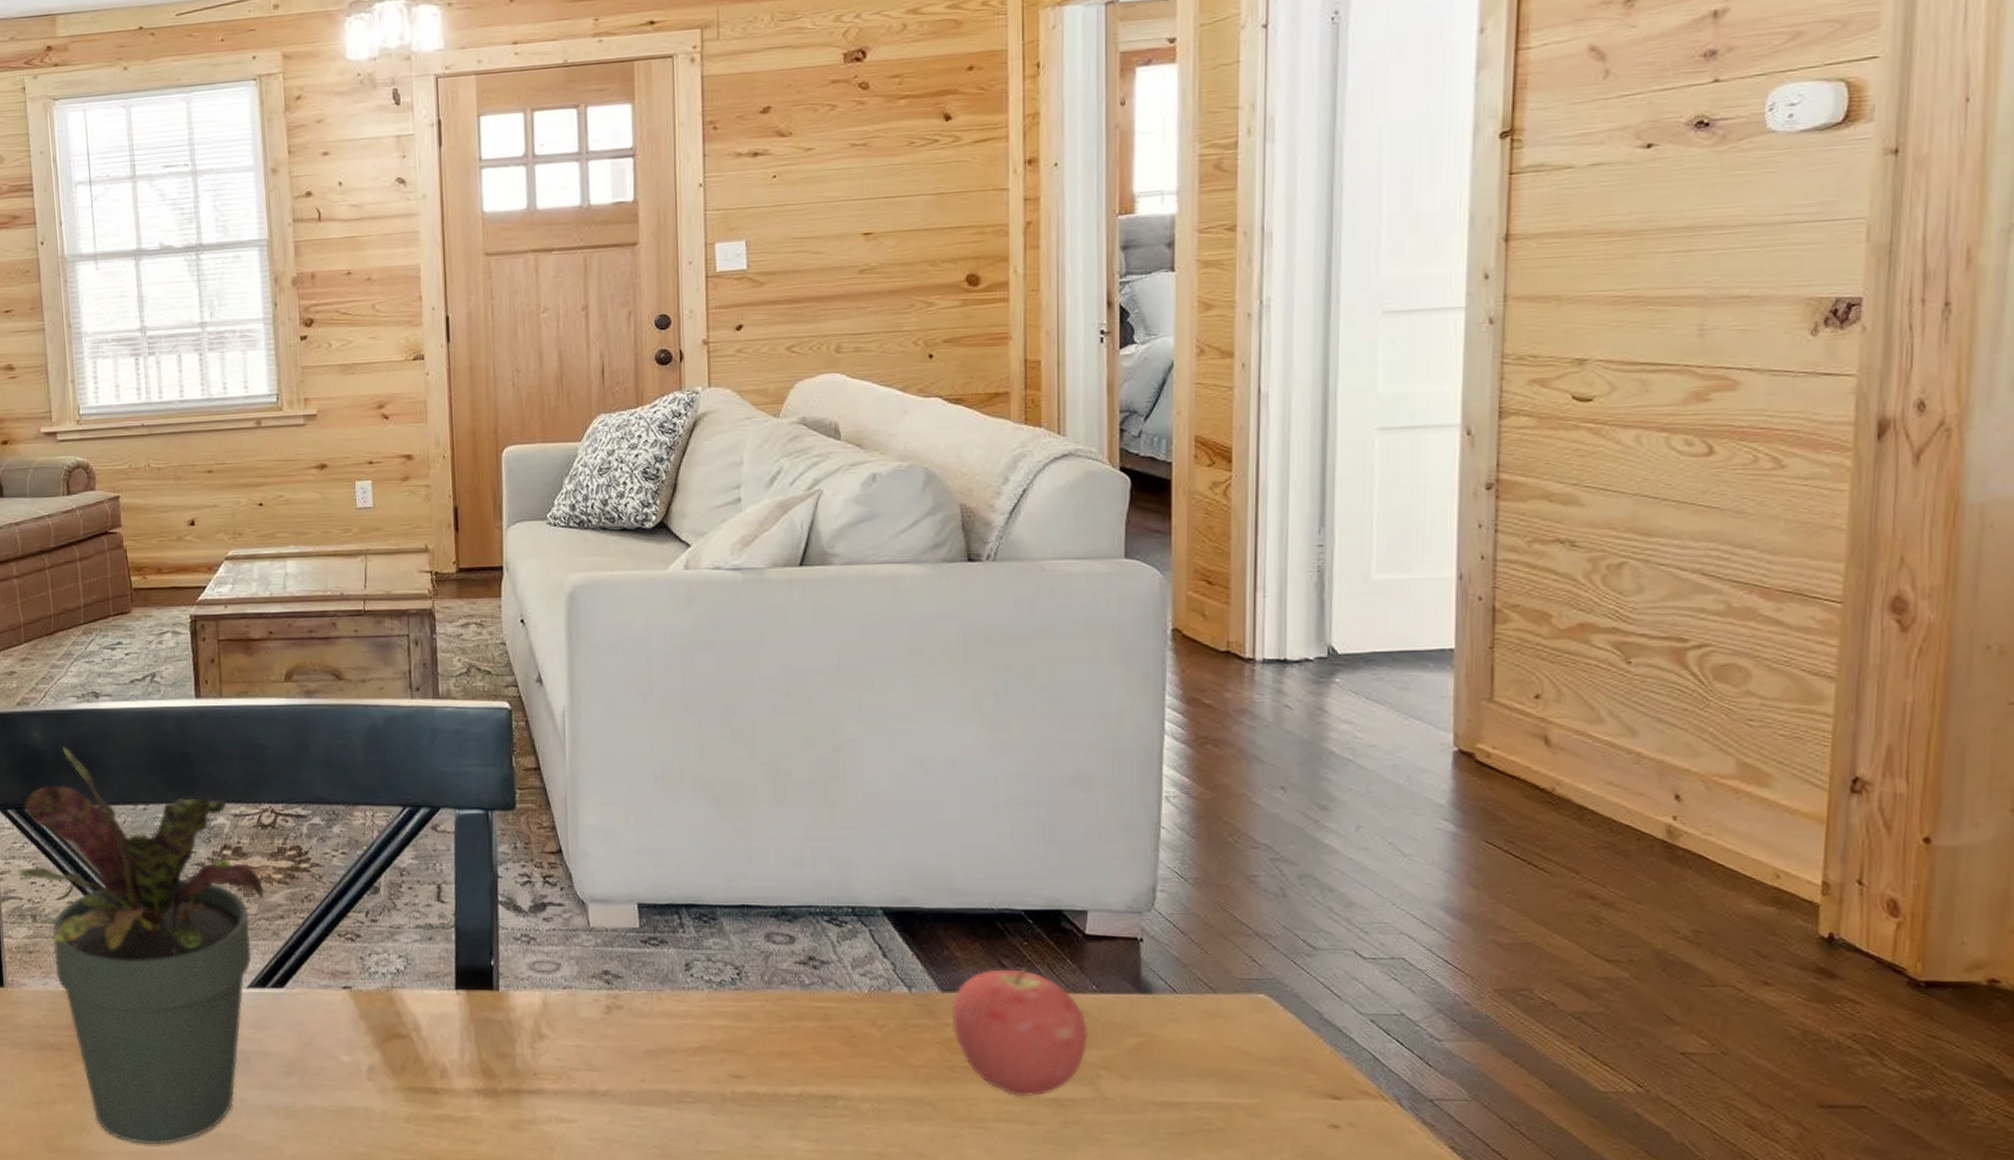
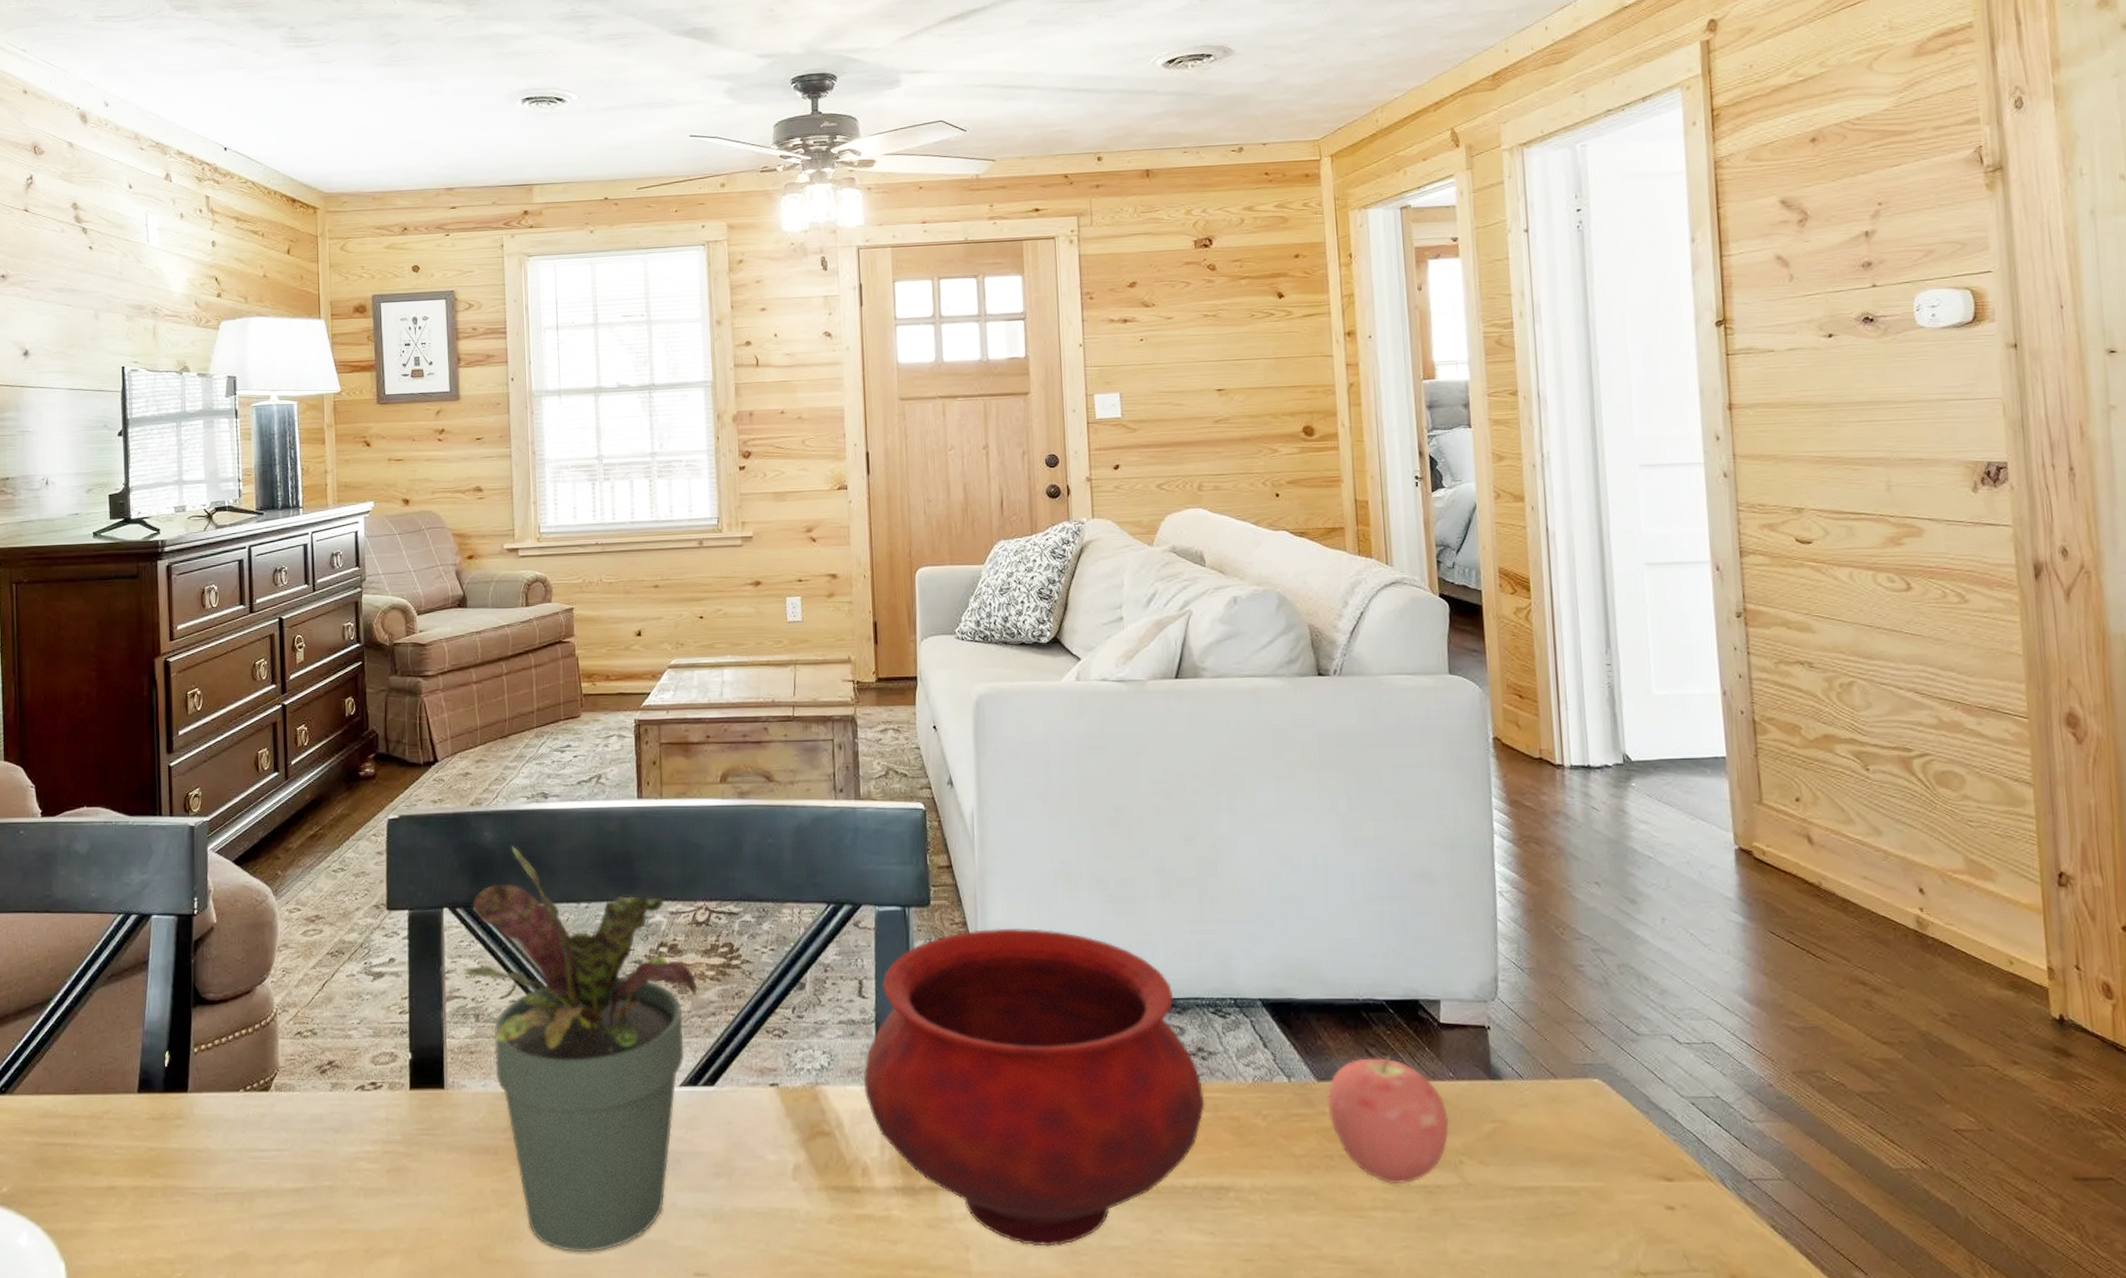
bowl: none [442,832,815,1150] -> present [864,927,1205,1247]

